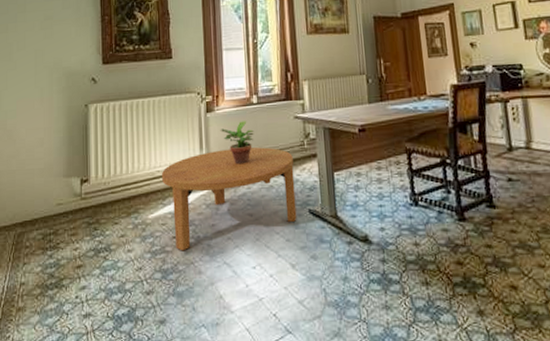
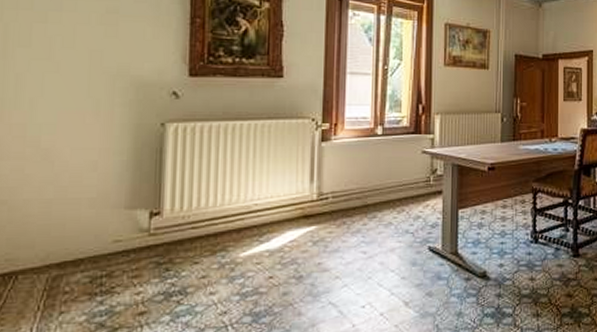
coffee table: present [162,147,297,251] -> none [260,182,417,292]
potted plant: present [220,121,254,165] -> none [336,153,376,199]

